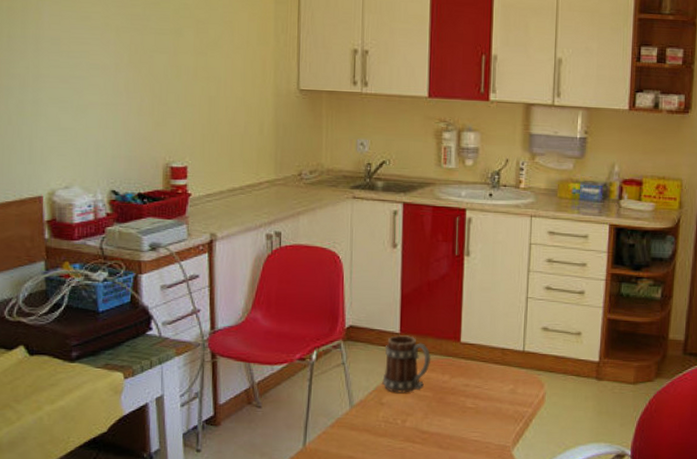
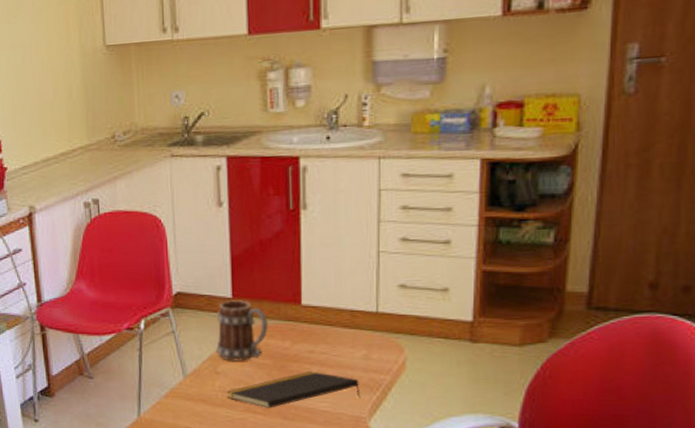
notepad: none [389,403,507,438] -> present [226,371,361,408]

